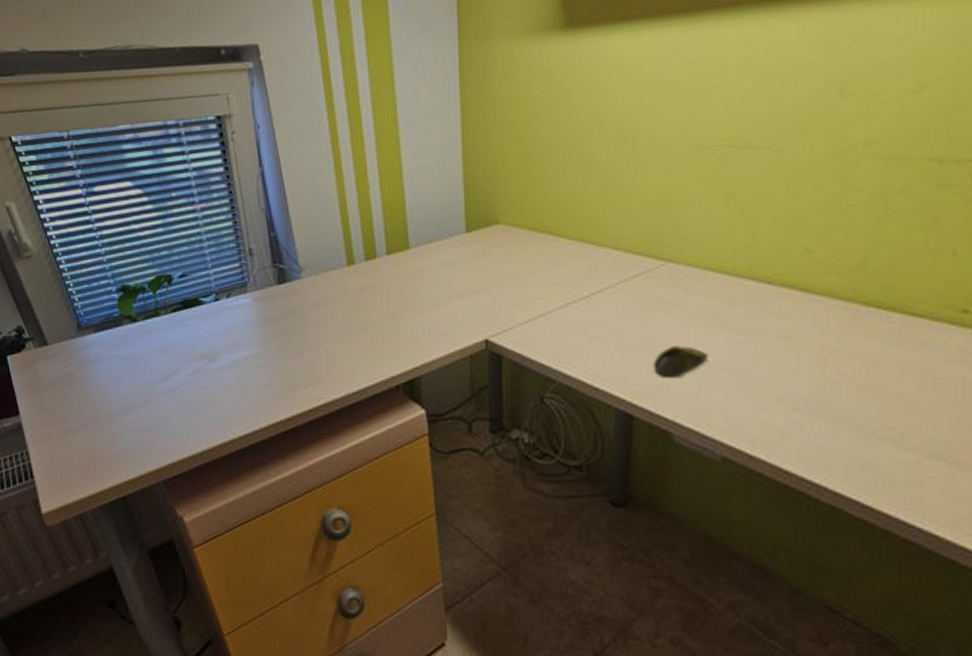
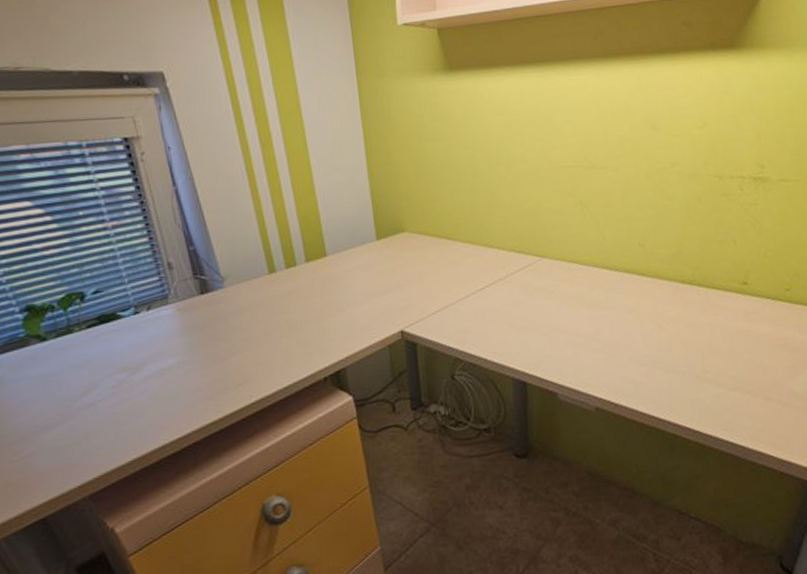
computer mouse: present [653,346,708,377] -> none [538,323,578,349]

